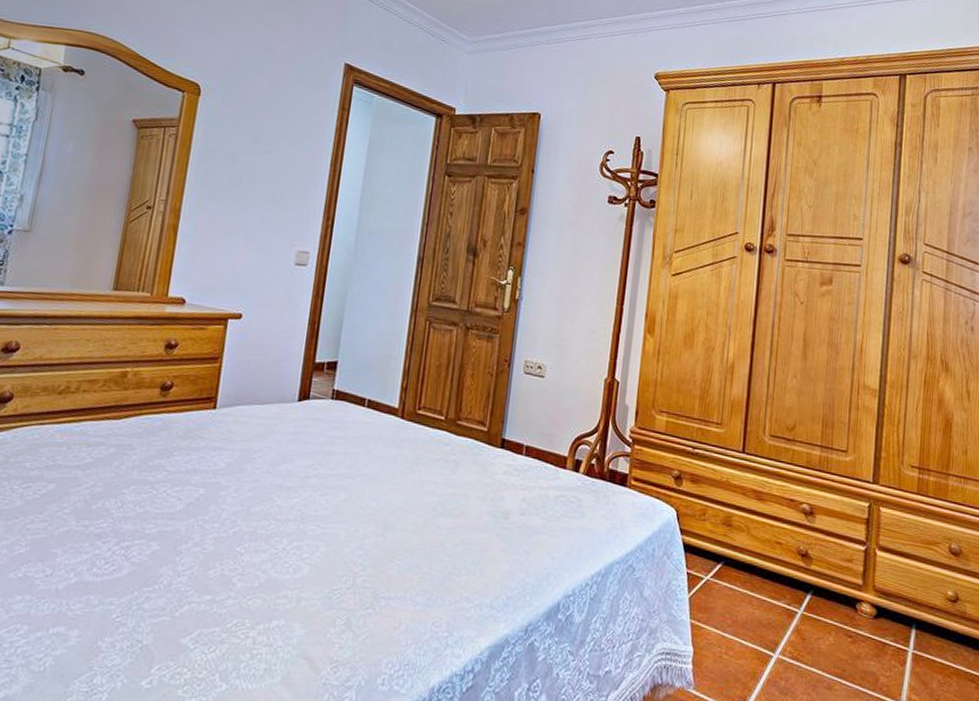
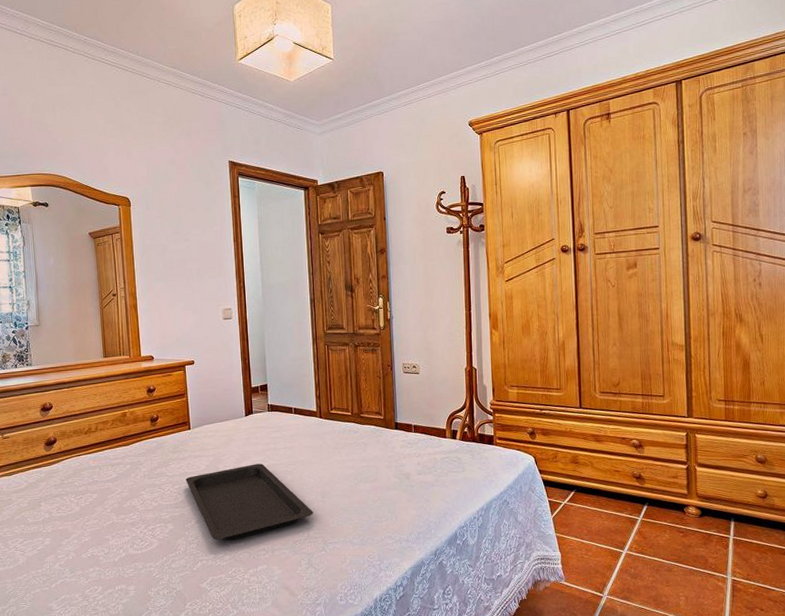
serving tray: none [192,470,367,578] -> present [186,463,313,541]

